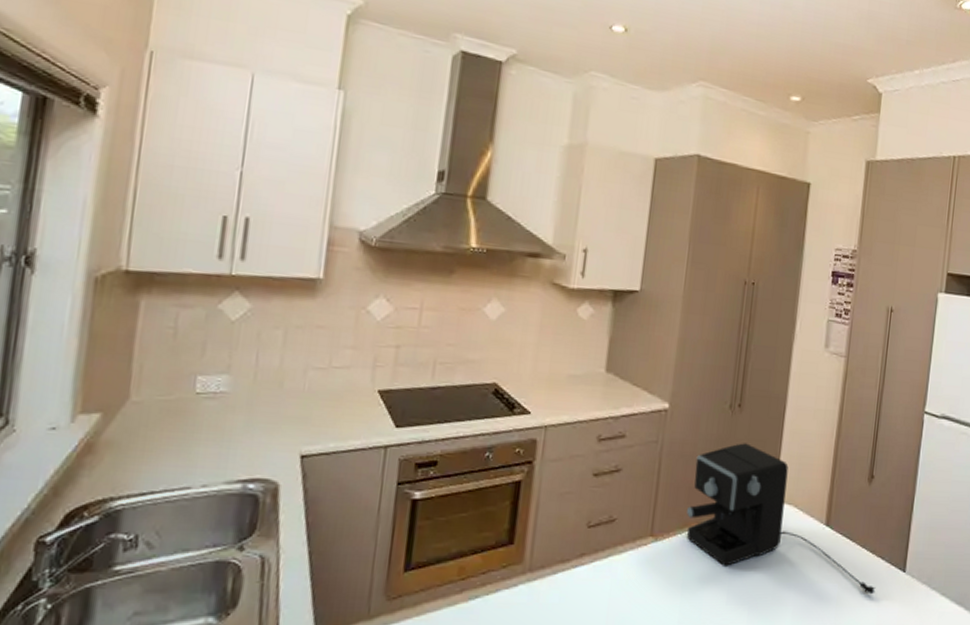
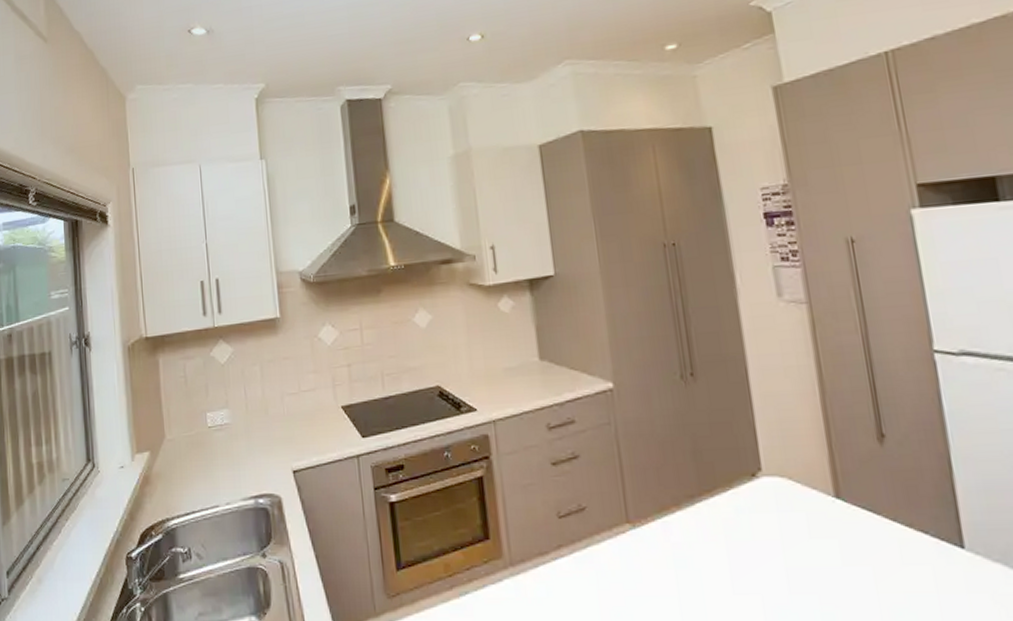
coffee maker: present [686,443,876,595] -> none [657,414,928,578]

